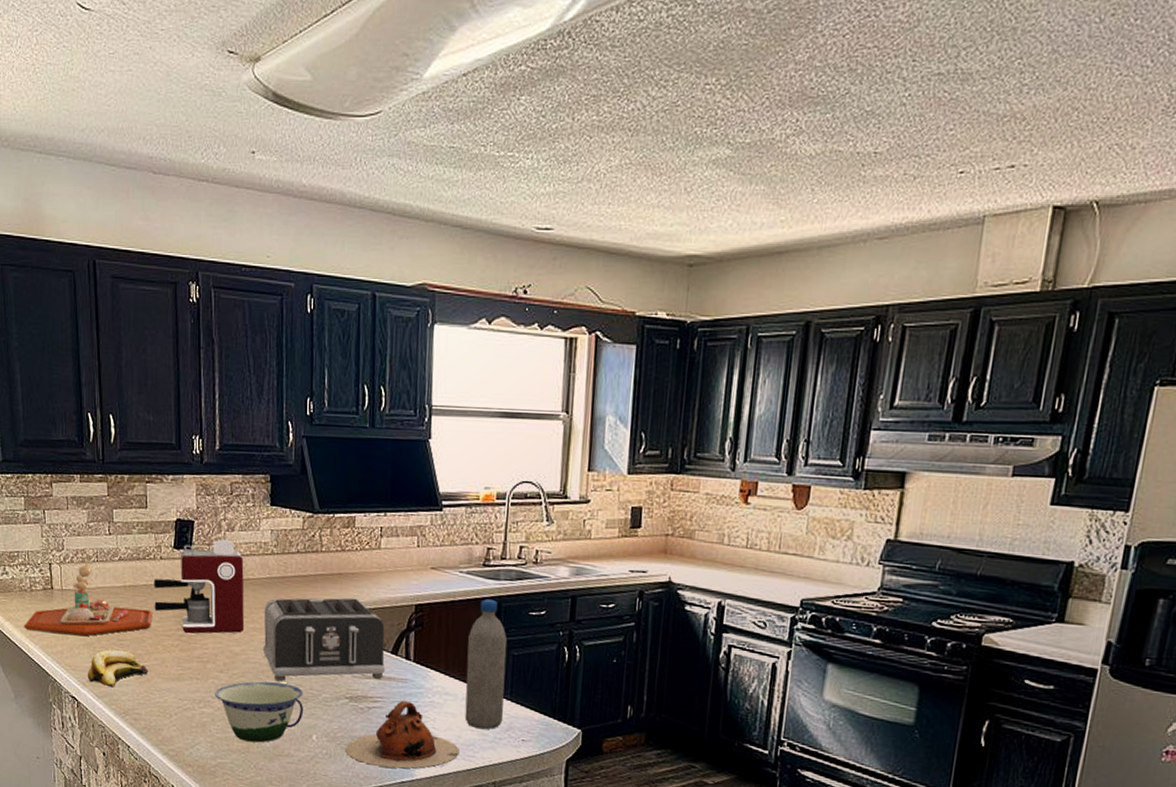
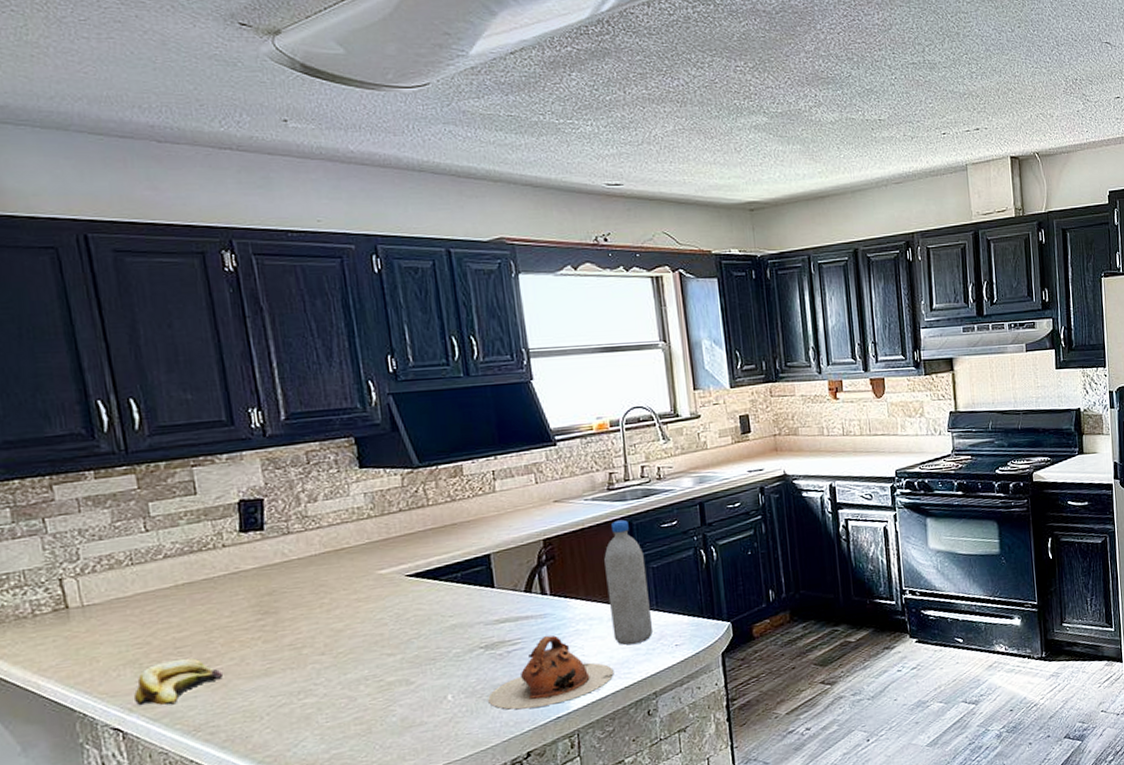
food tray: present [24,559,153,636] -> none [27,565,221,664]
coffee maker: present [153,539,245,634] -> none [216,511,346,623]
bowl: present [215,681,303,743] -> none [317,648,432,723]
toaster: present [262,598,386,682] -> none [367,545,521,649]

